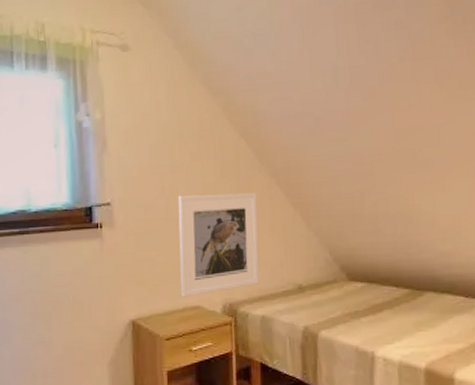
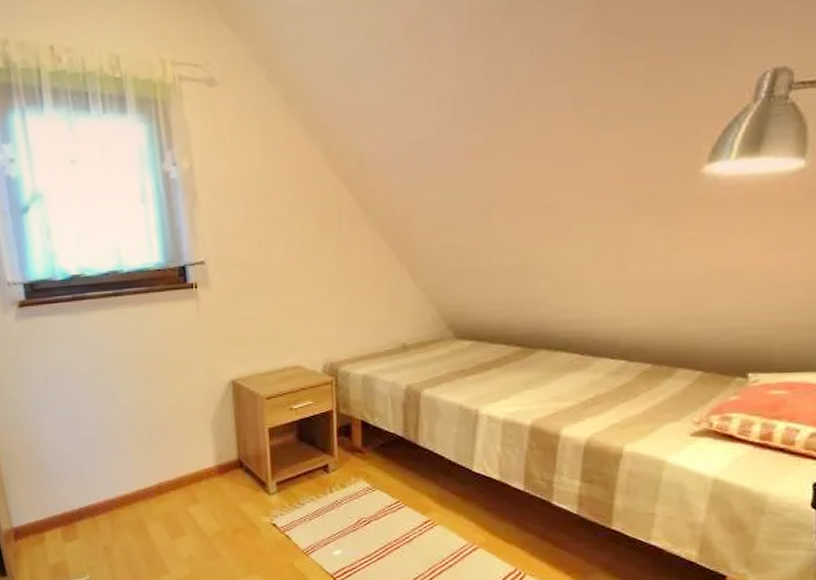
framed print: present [177,192,260,297] -> none [275,246,362,357]

